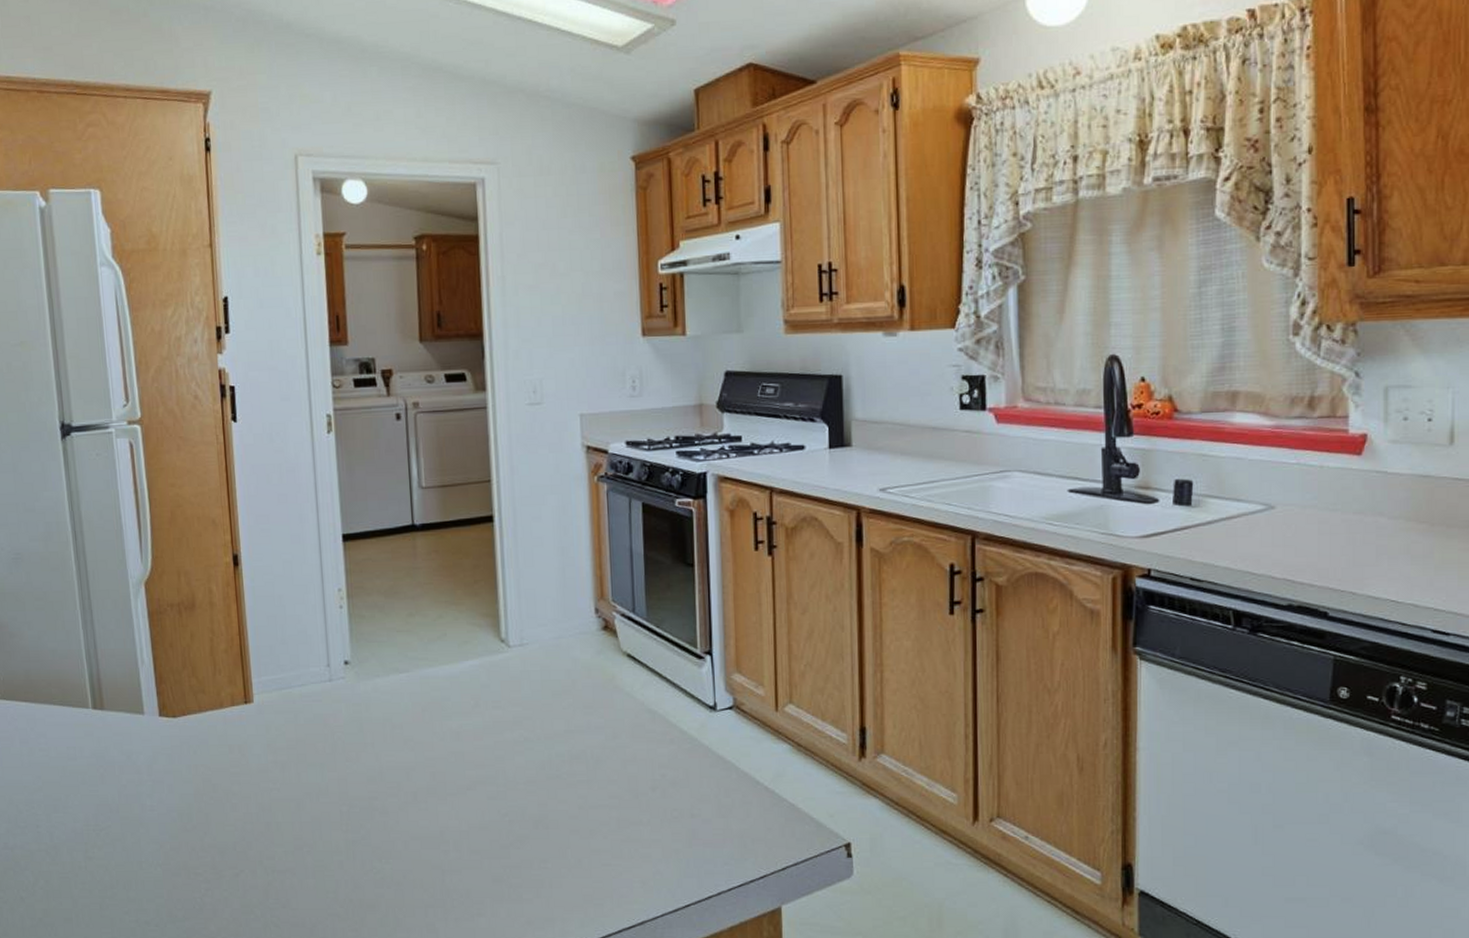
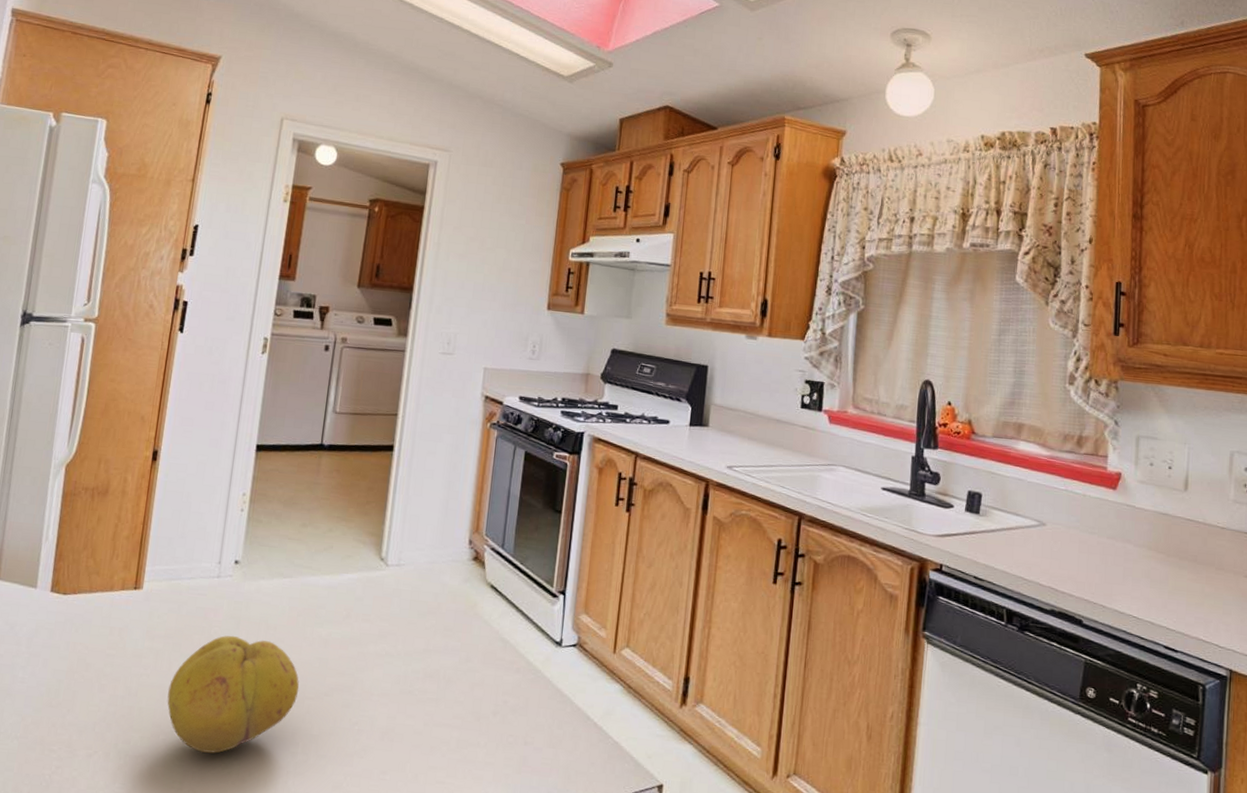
fruit: none [302,739,439,861] -> present [167,635,299,754]

